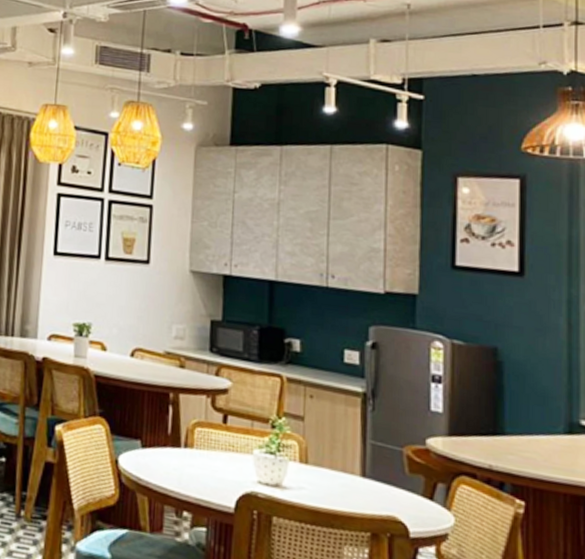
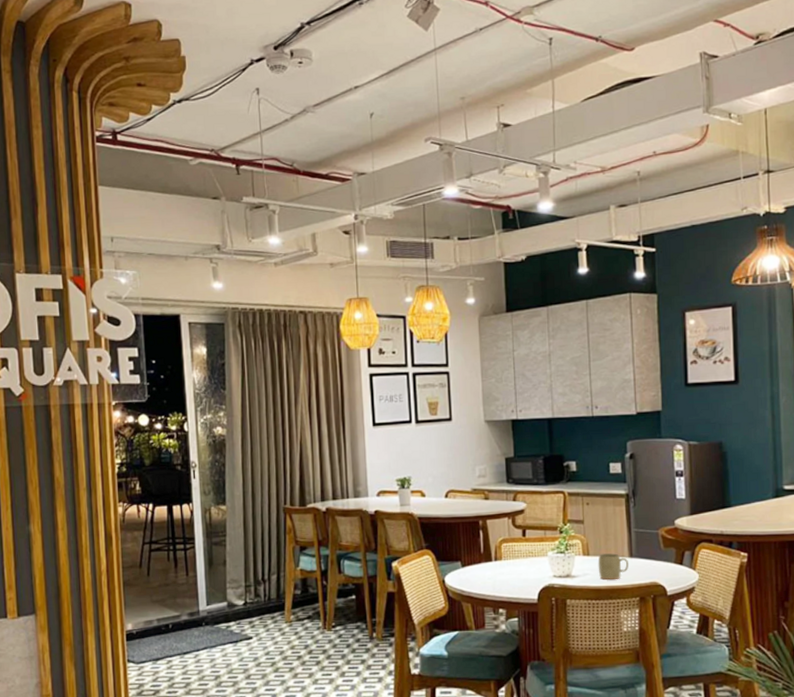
mug: none [318,464,361,503] -> present [597,553,629,580]

